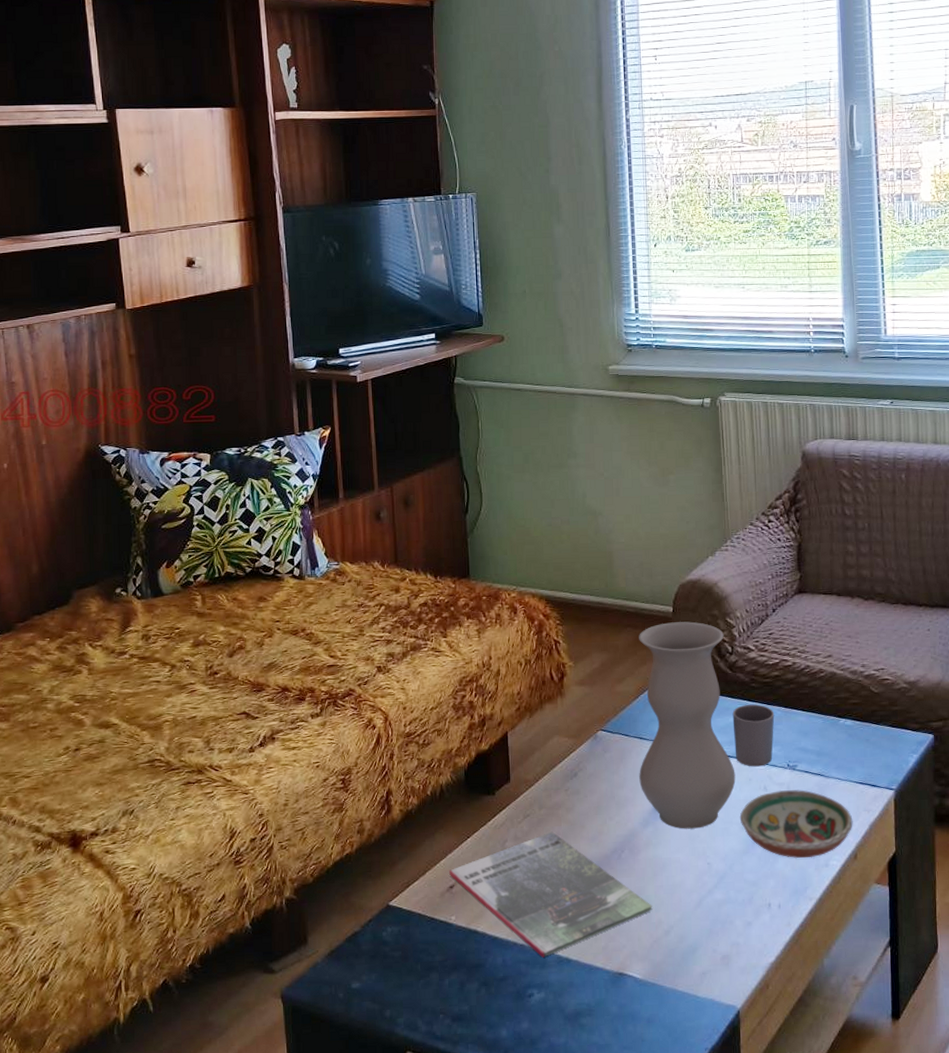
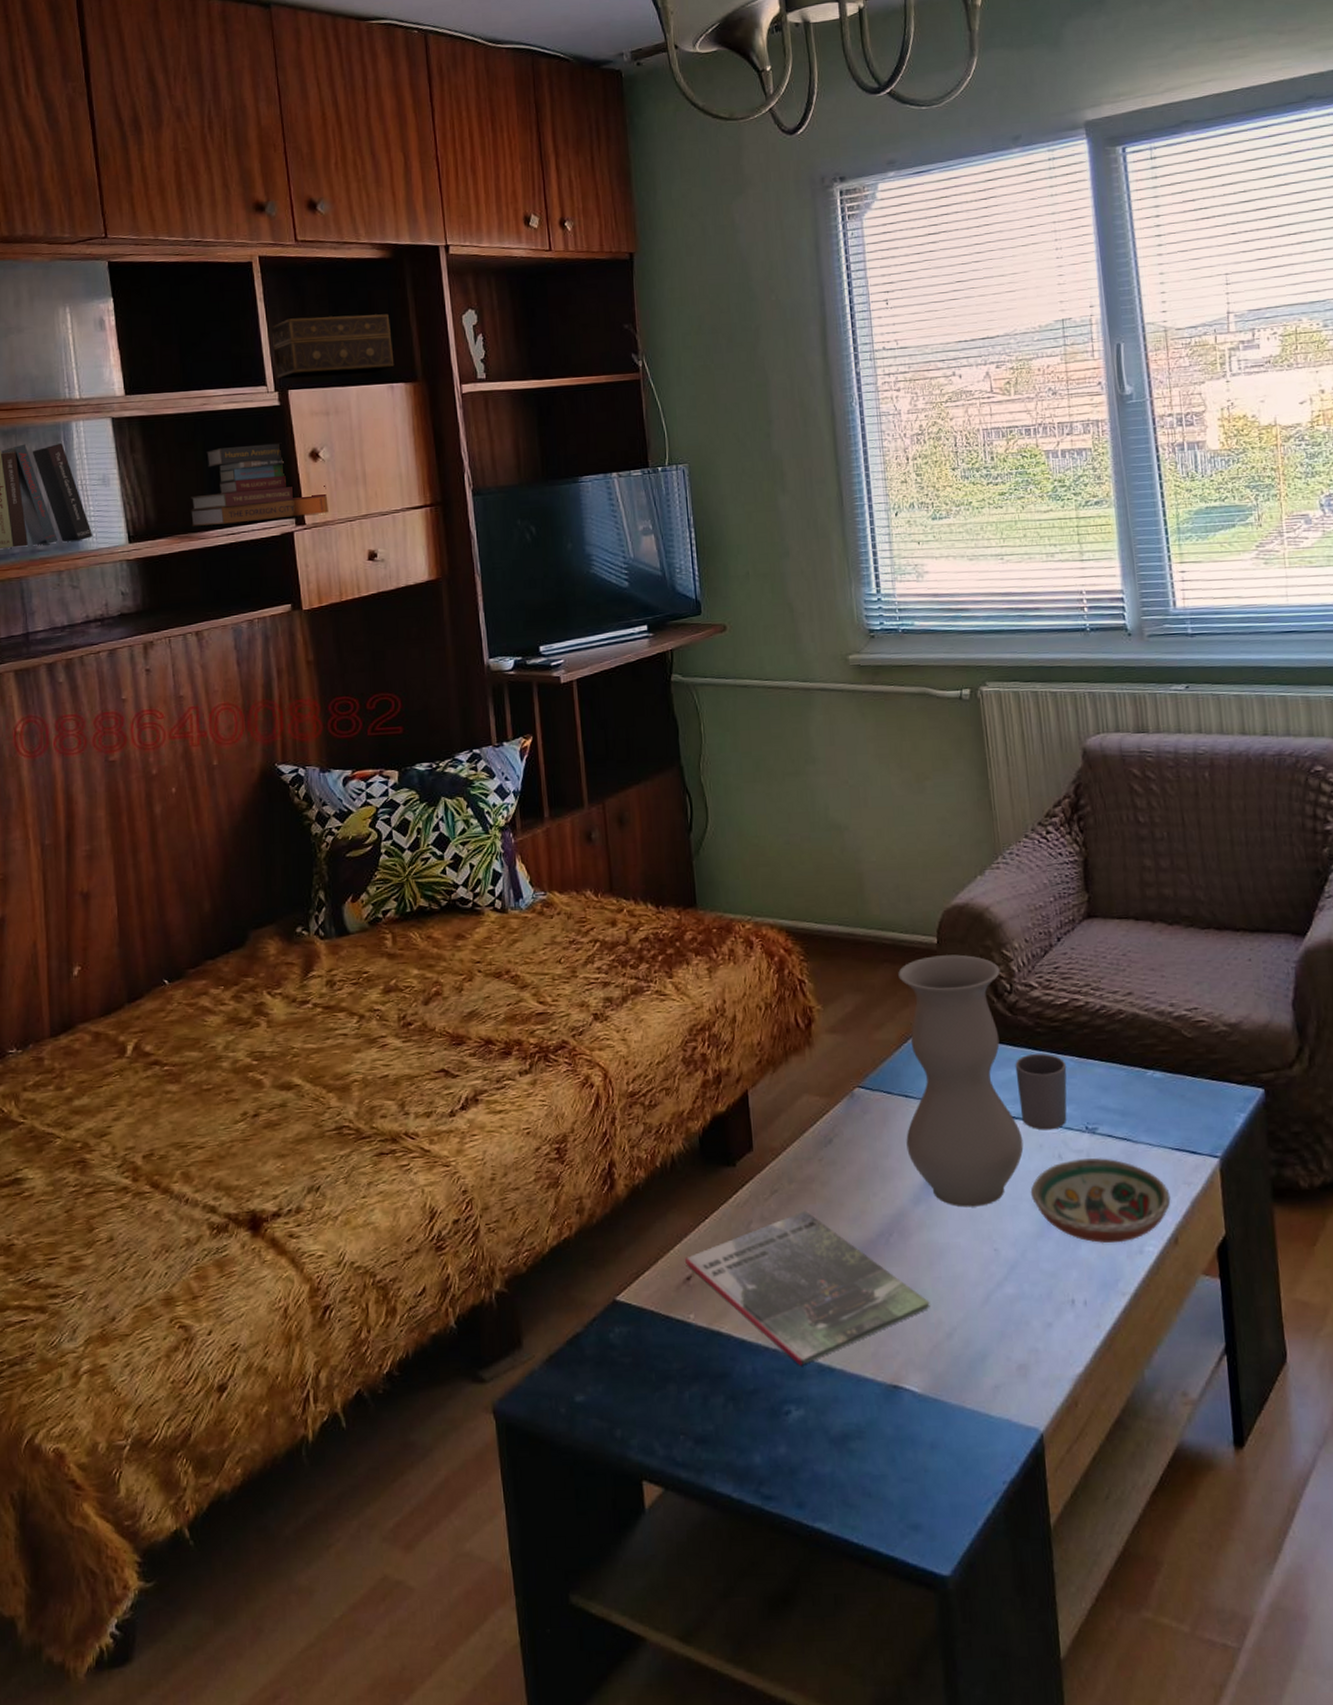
books: none [22,157,151,229] -> present [190,442,329,526]
decorative box: none [101,43,214,99] -> present [271,314,395,380]

